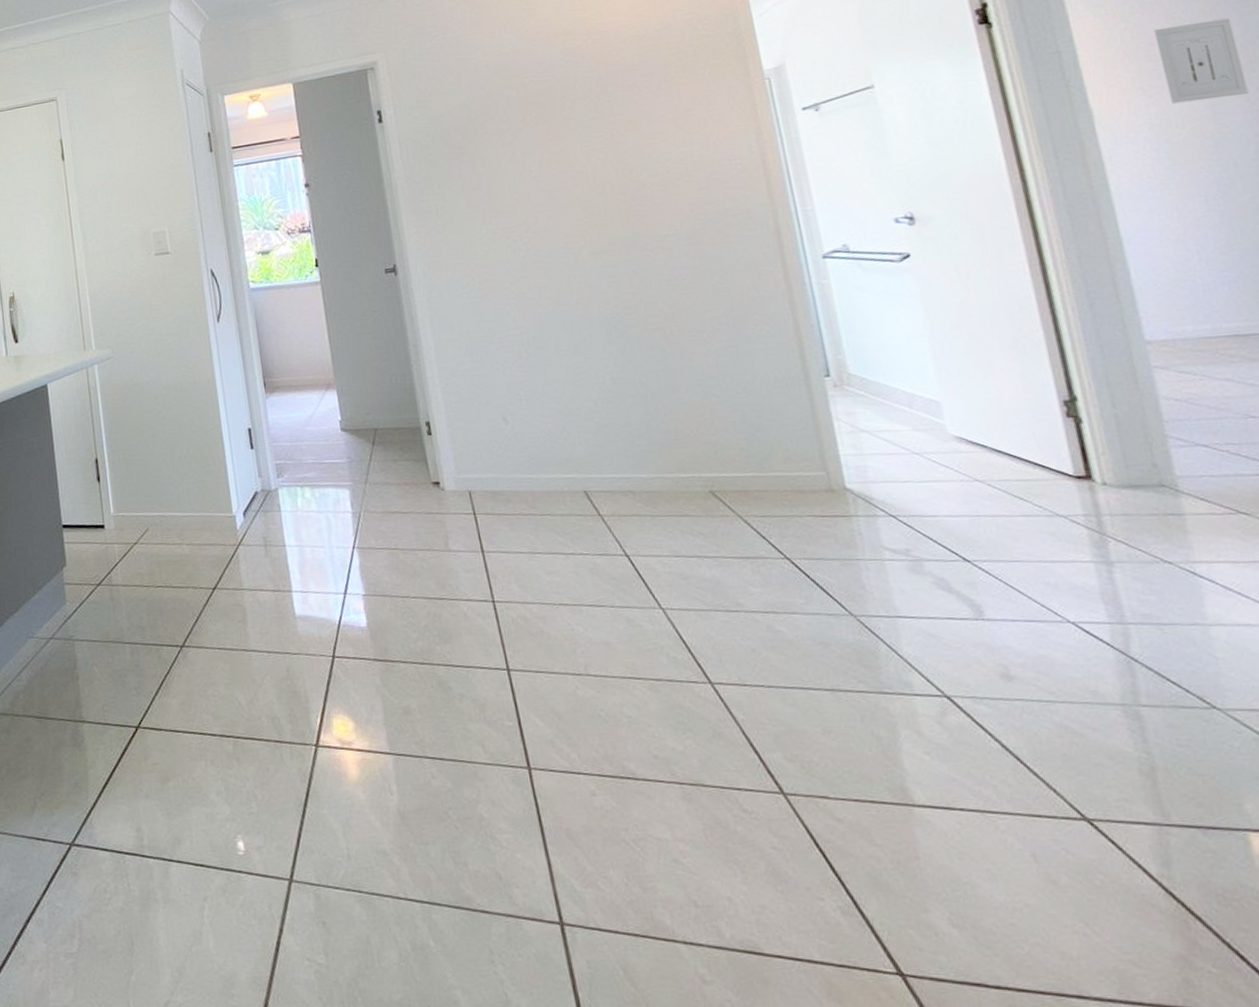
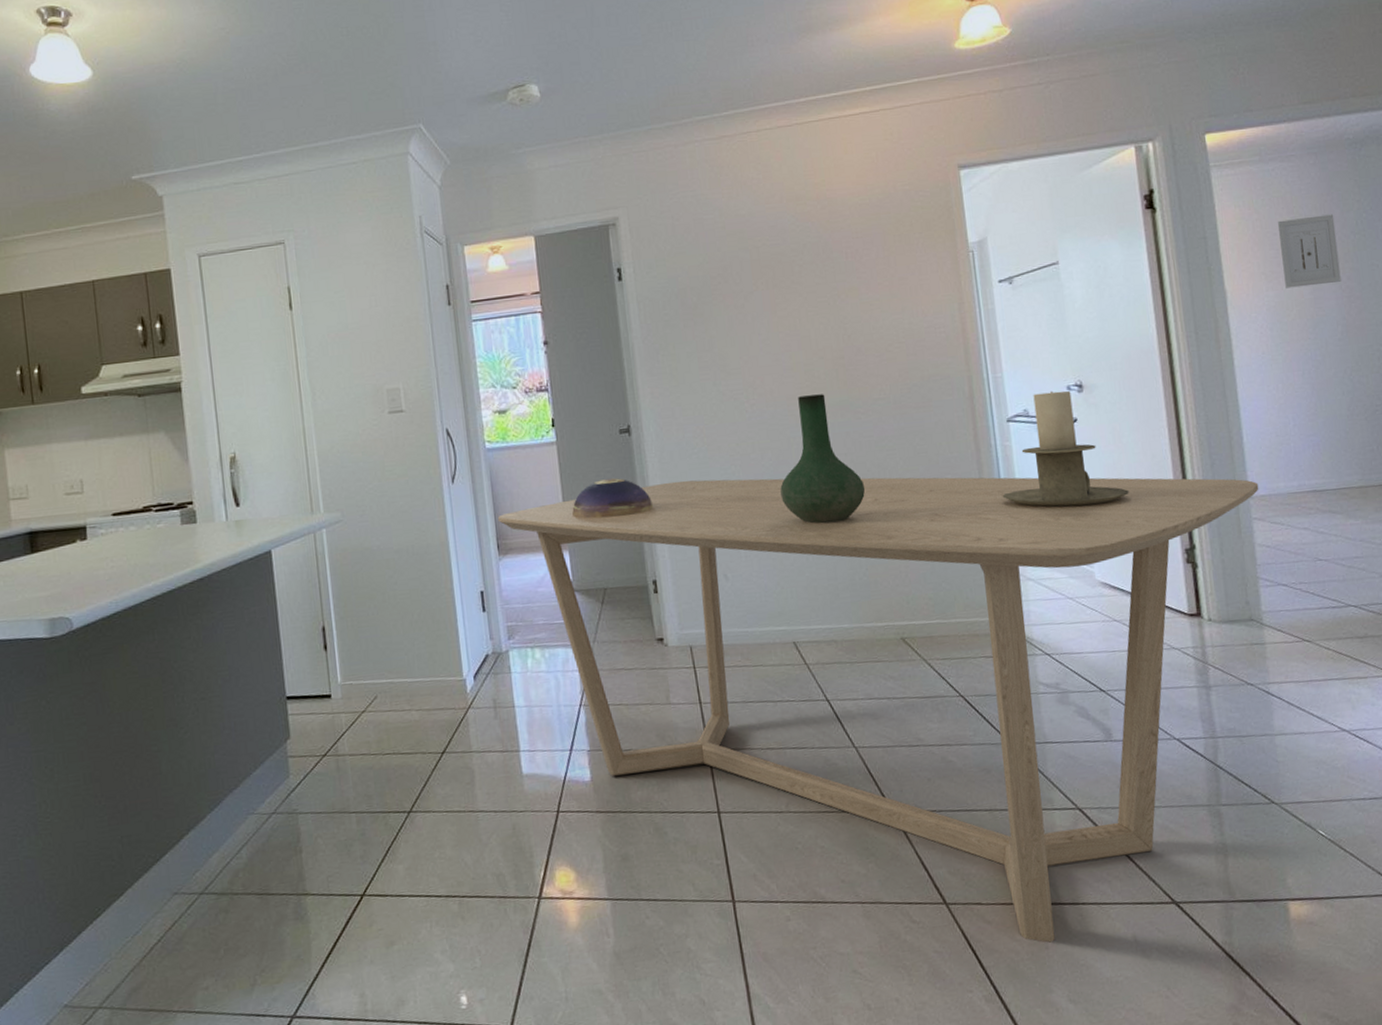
dining table: none [264,317,1158,852] -> present [498,477,1259,943]
decorative bowl: none [338,317,424,358] -> present [572,478,654,519]
vase: none [561,231,659,367] -> present [780,394,866,524]
candle holder: none [822,223,984,352] -> present [1002,390,1129,508]

